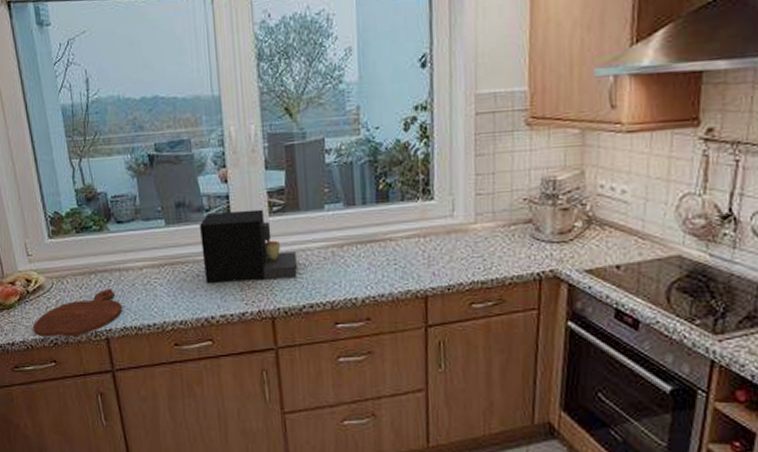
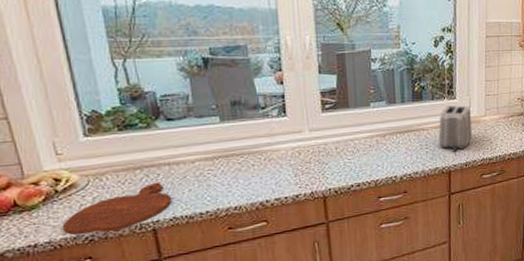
coffee maker: present [198,209,297,284] -> none [254,107,346,172]
toaster: none [410,208,456,271] -> present [438,105,472,152]

